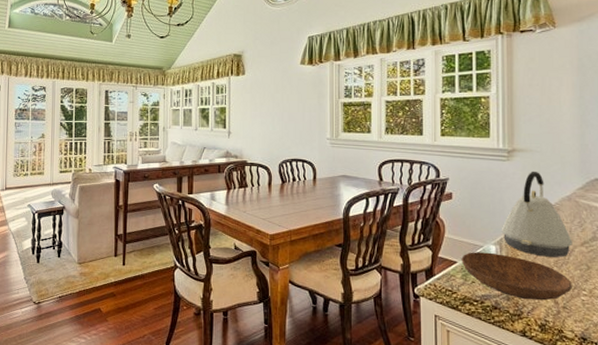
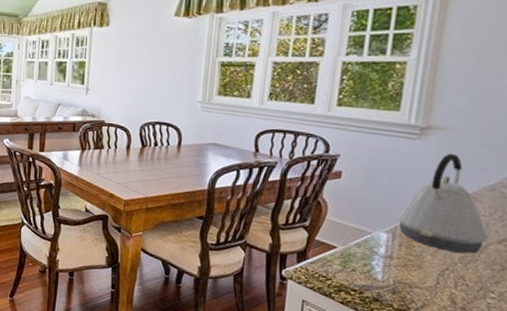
bowl: present [461,252,572,301] -> none [342,238,478,299]

